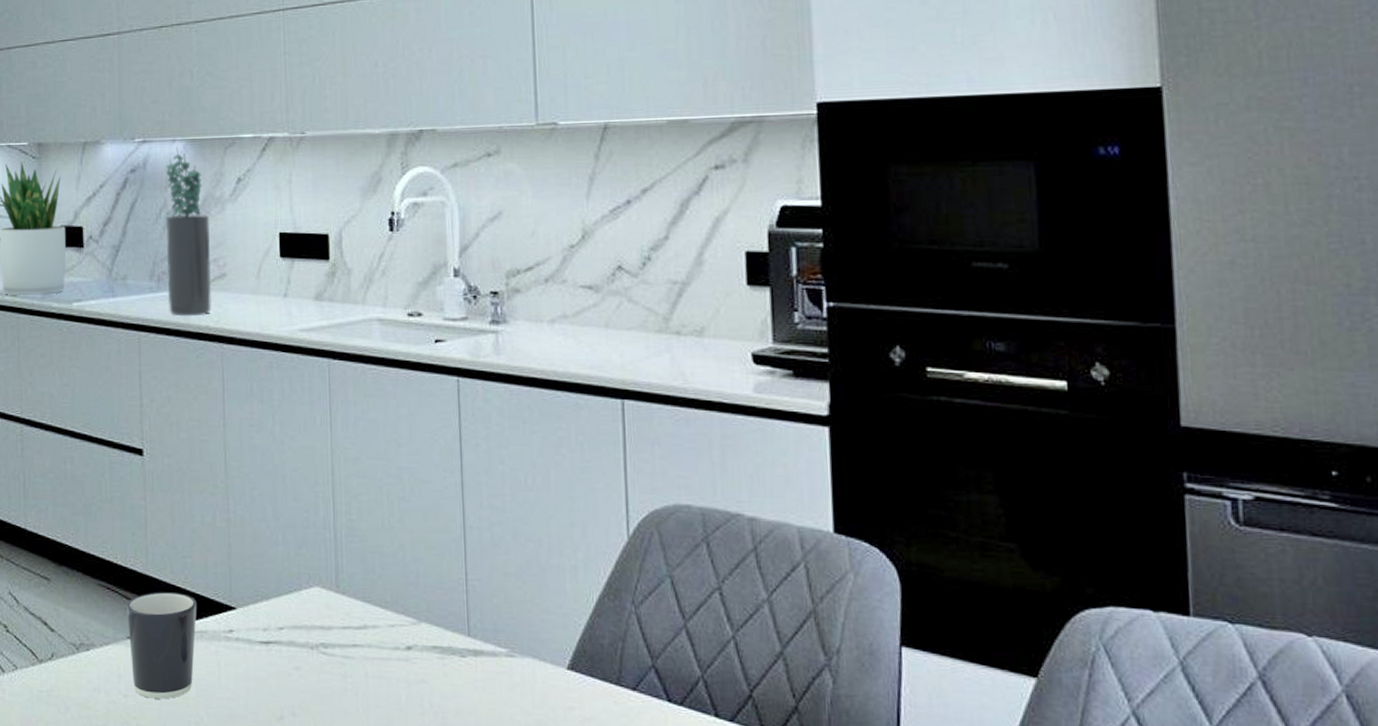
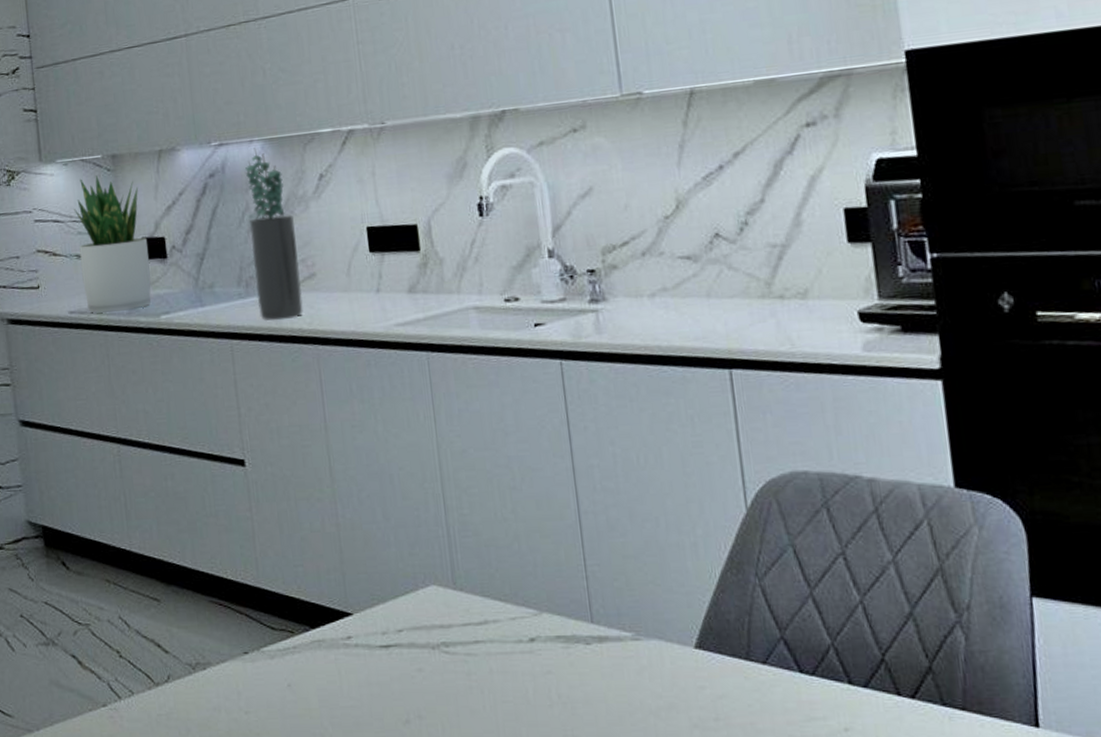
mug: present [126,592,197,699] -> none [240,603,315,713]

